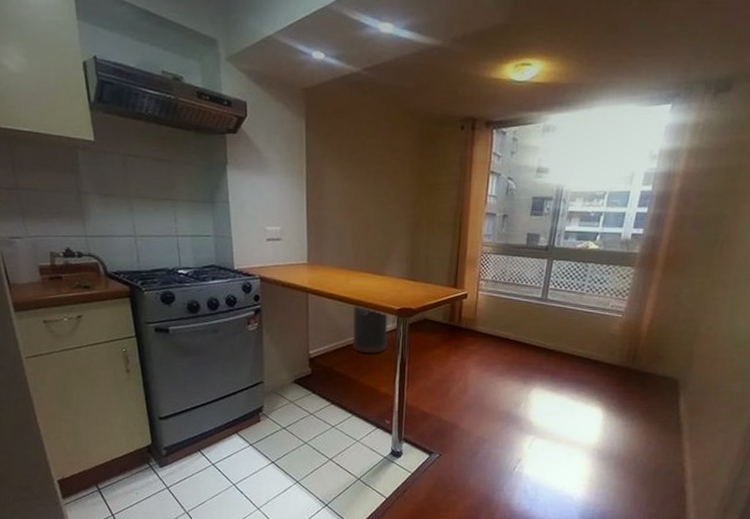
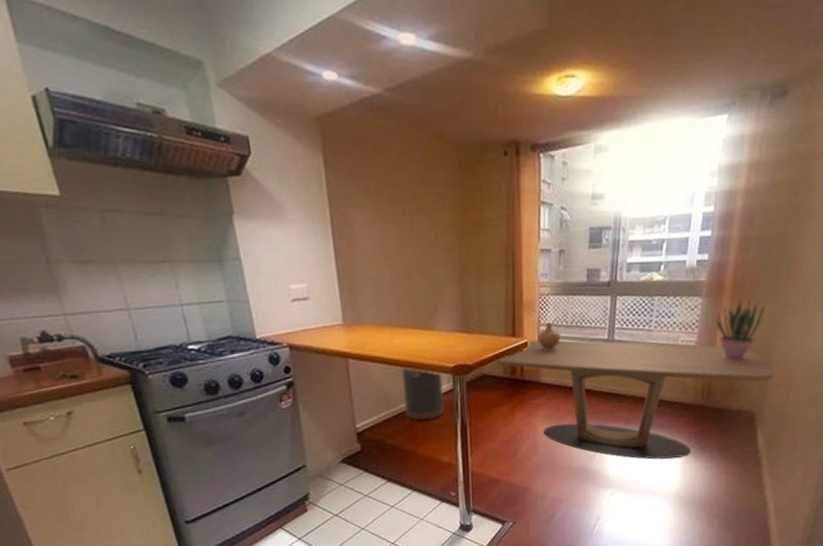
dining table: none [436,292,702,414] -> present [494,340,775,460]
ceramic jug: none [476,278,498,303] -> present [537,322,561,351]
potted plant: none [646,273,696,328] -> present [715,300,765,360]

